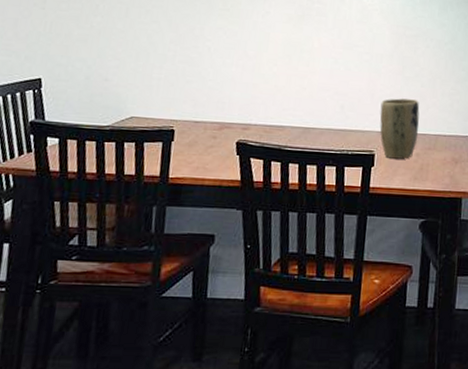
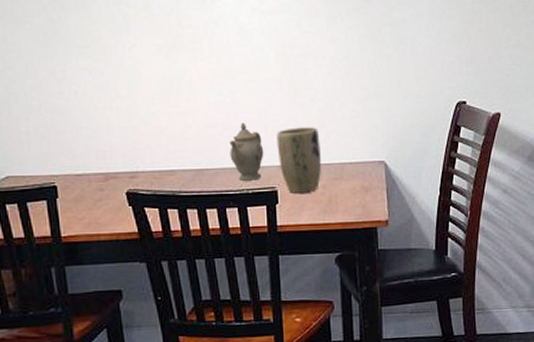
teapot: none [336,89,368,143] -> present [229,122,264,181]

